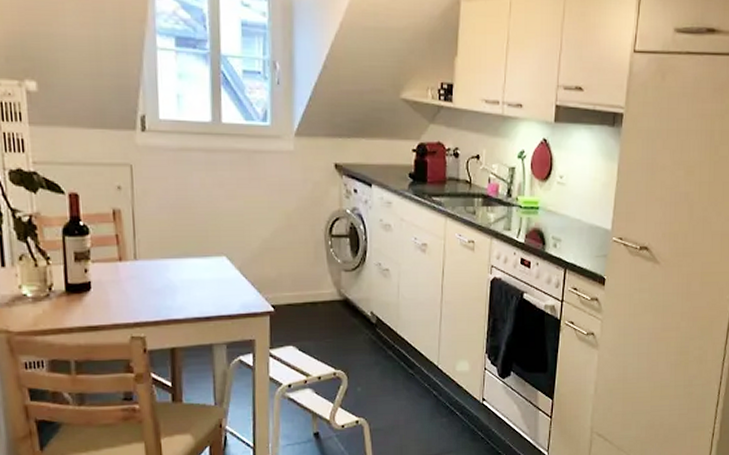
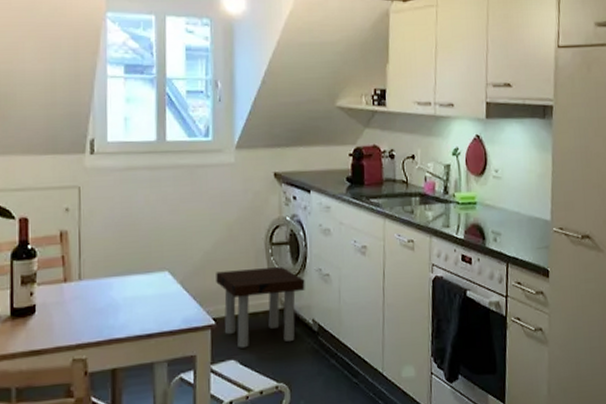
side table: none [274,259,364,335] -> present [216,267,305,348]

